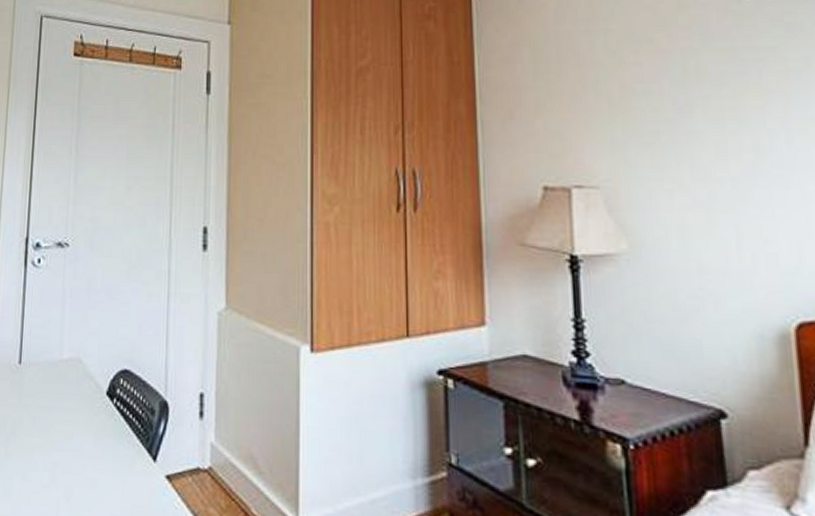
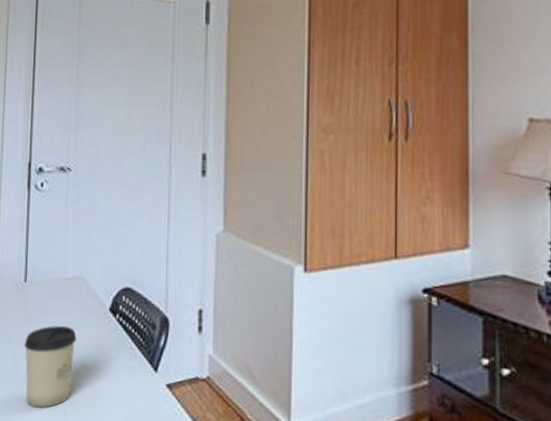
cup: none [17,411,72,501] -> present [24,326,77,408]

